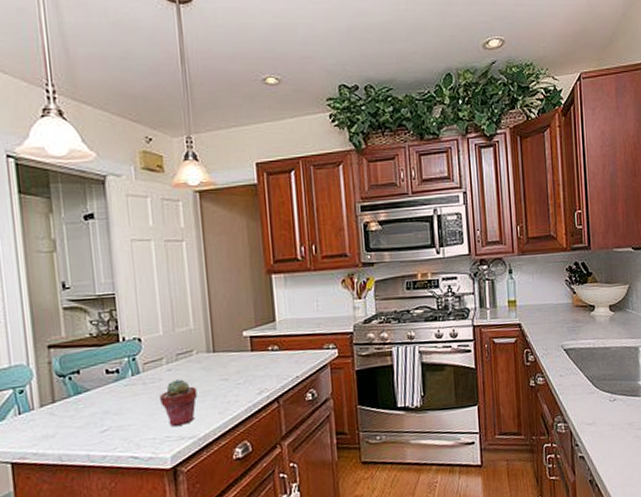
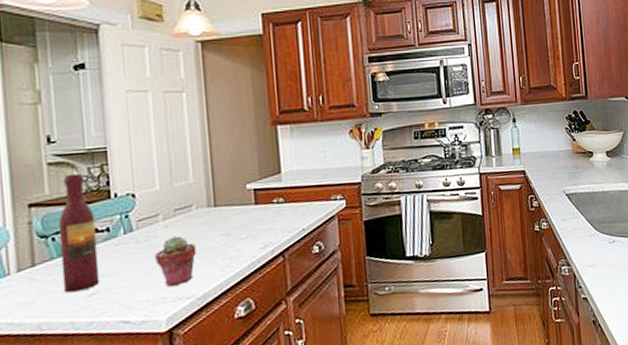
wine bottle: none [74,317,112,428] -> present [58,173,100,293]

